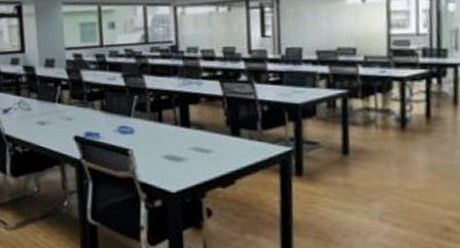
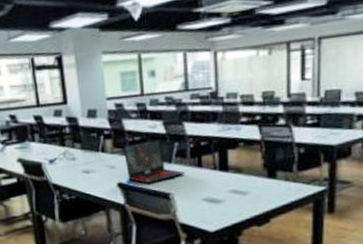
laptop: none [81,91,145,137] -> present [123,138,186,183]

